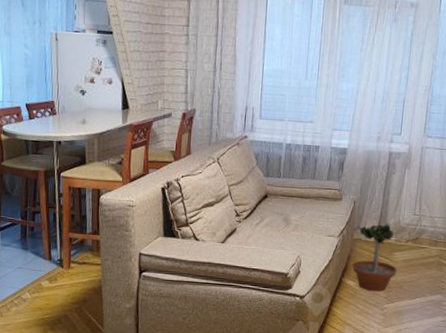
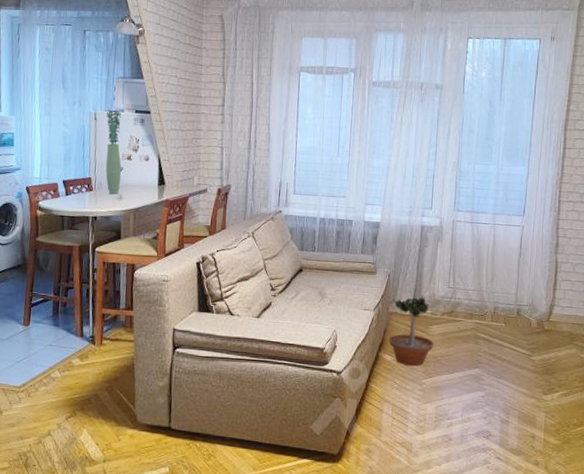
vase: none [67,27,85,119] -> present [105,107,122,195]

